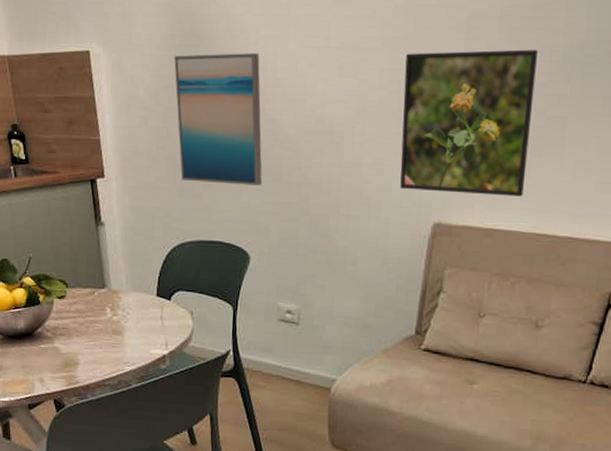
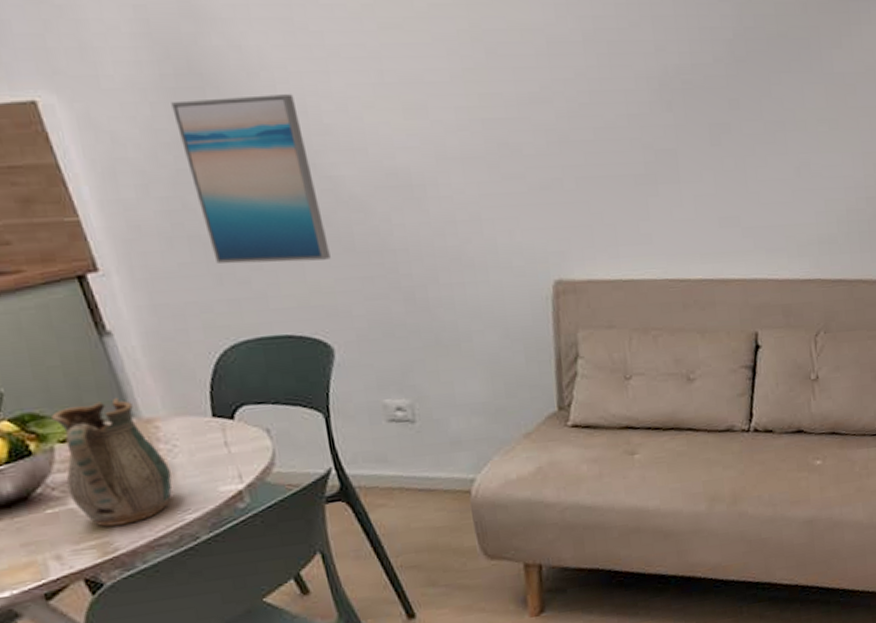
ceramic pitcher: none [56,272,122,366] -> present [51,398,173,527]
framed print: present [400,49,539,197] -> none [483,77,647,246]

